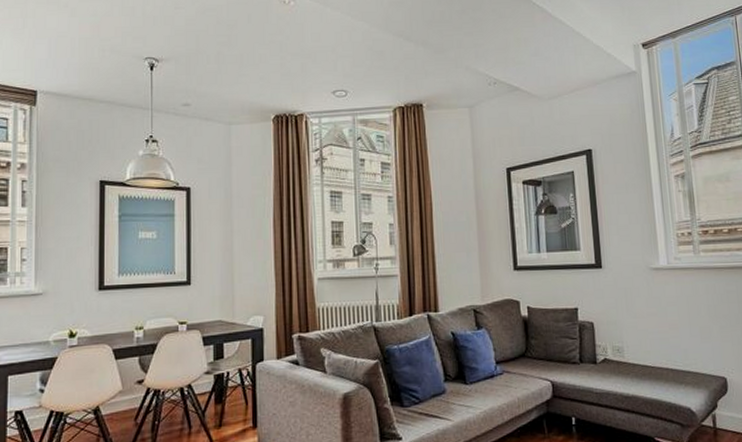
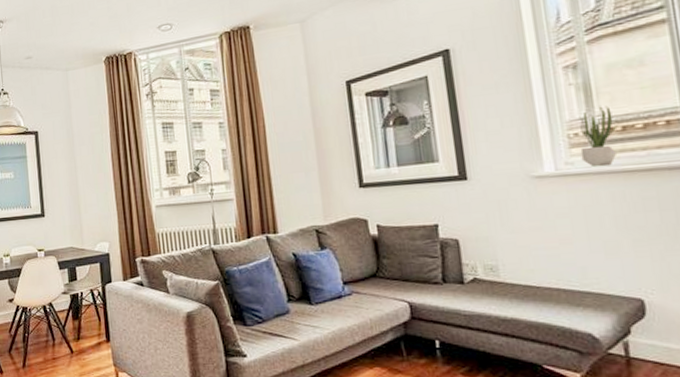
potted plant: none [685,211,711,263] -> present [579,105,618,167]

